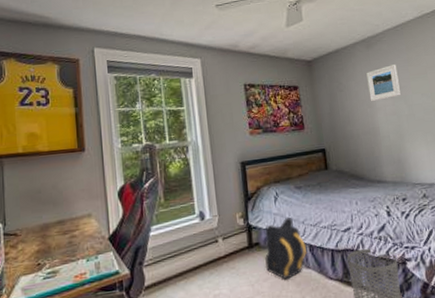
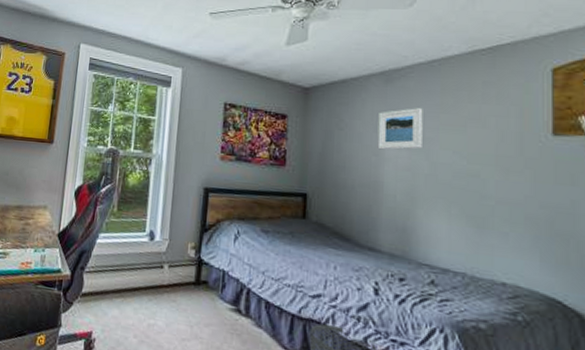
backpack: present [264,216,308,280] -> none [209,261,262,333]

